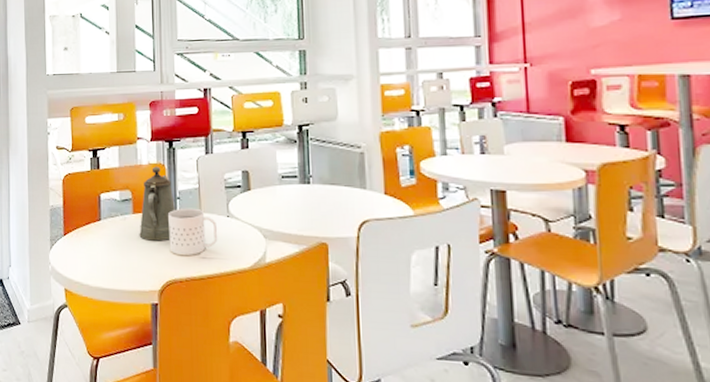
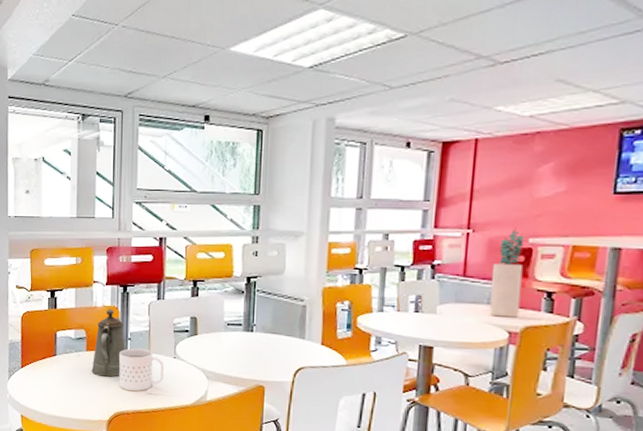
vase: none [556,59,593,154] -> present [489,227,525,318]

